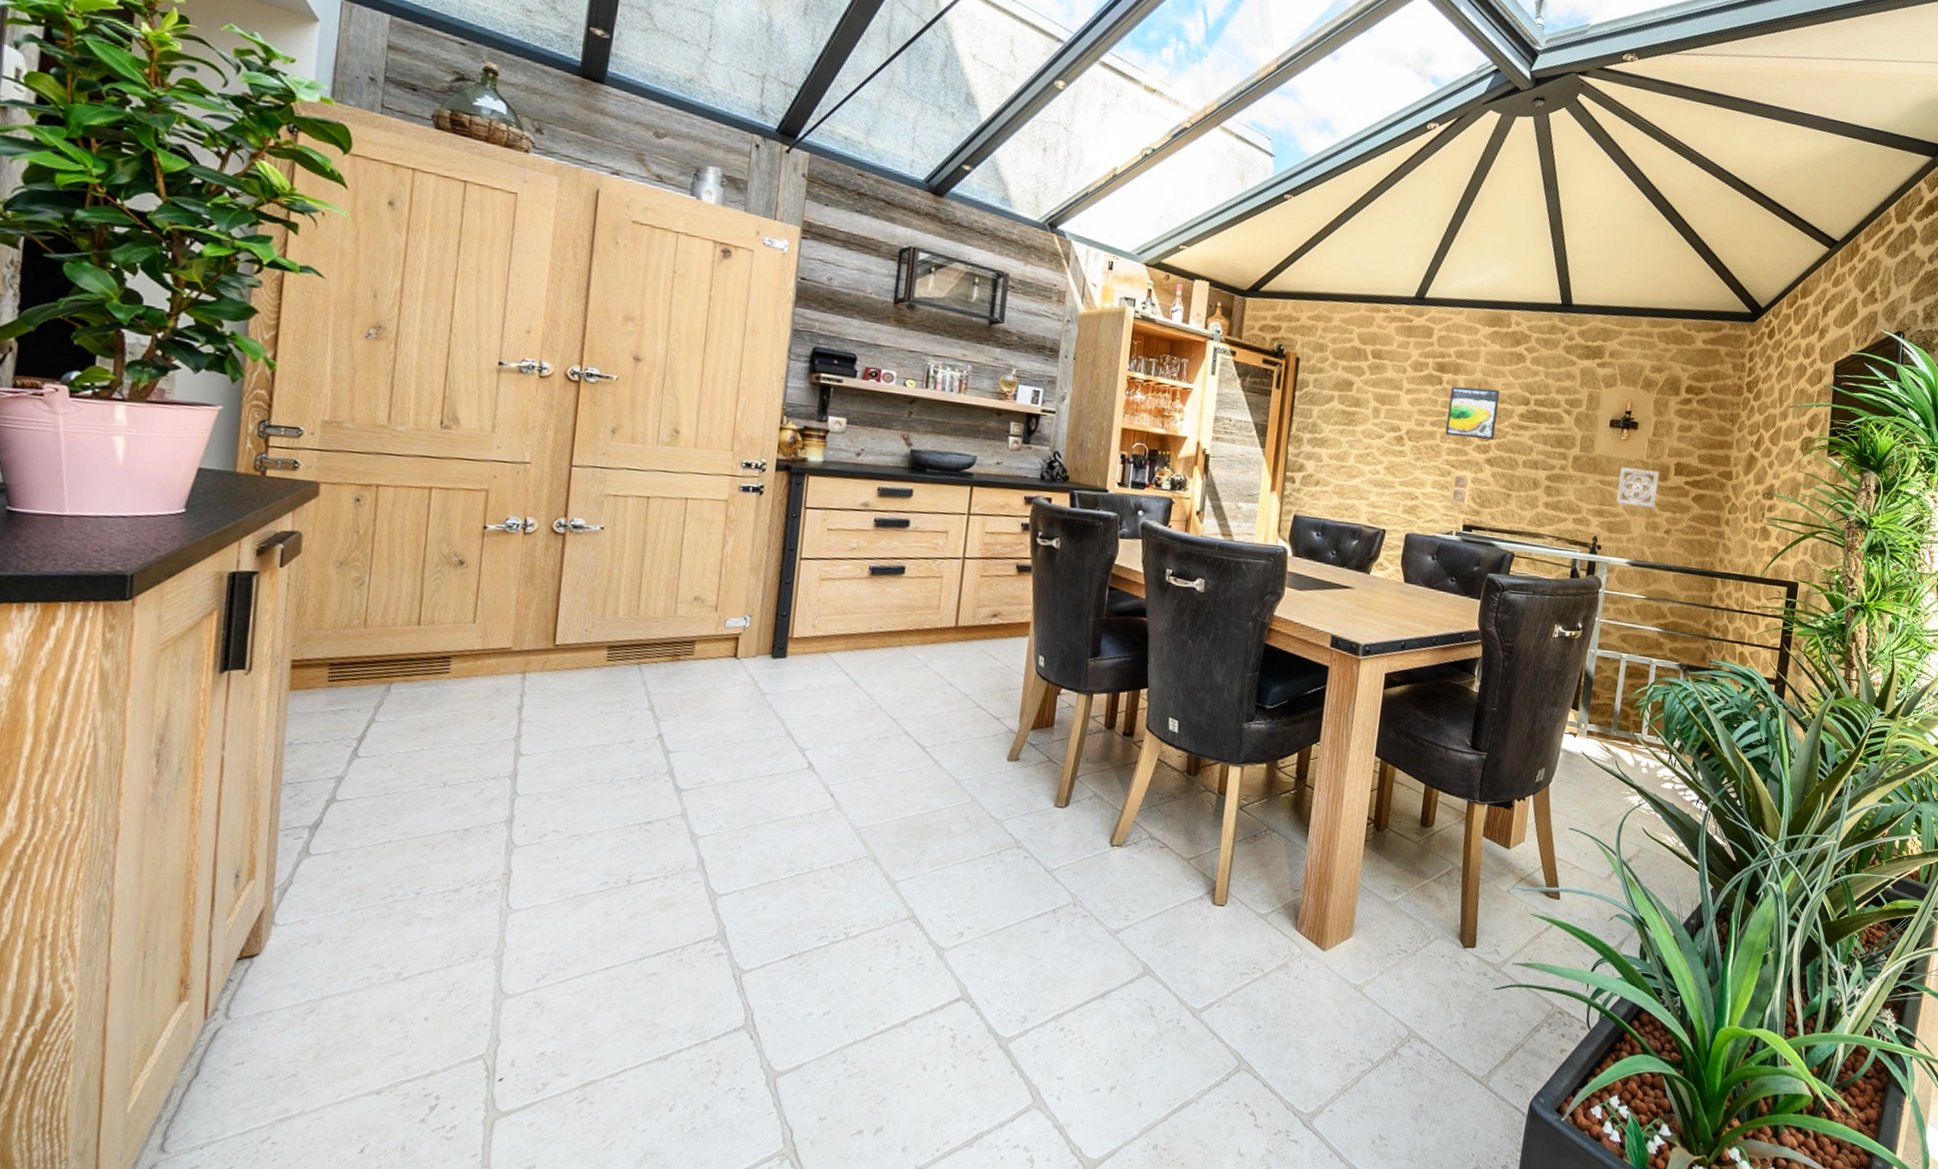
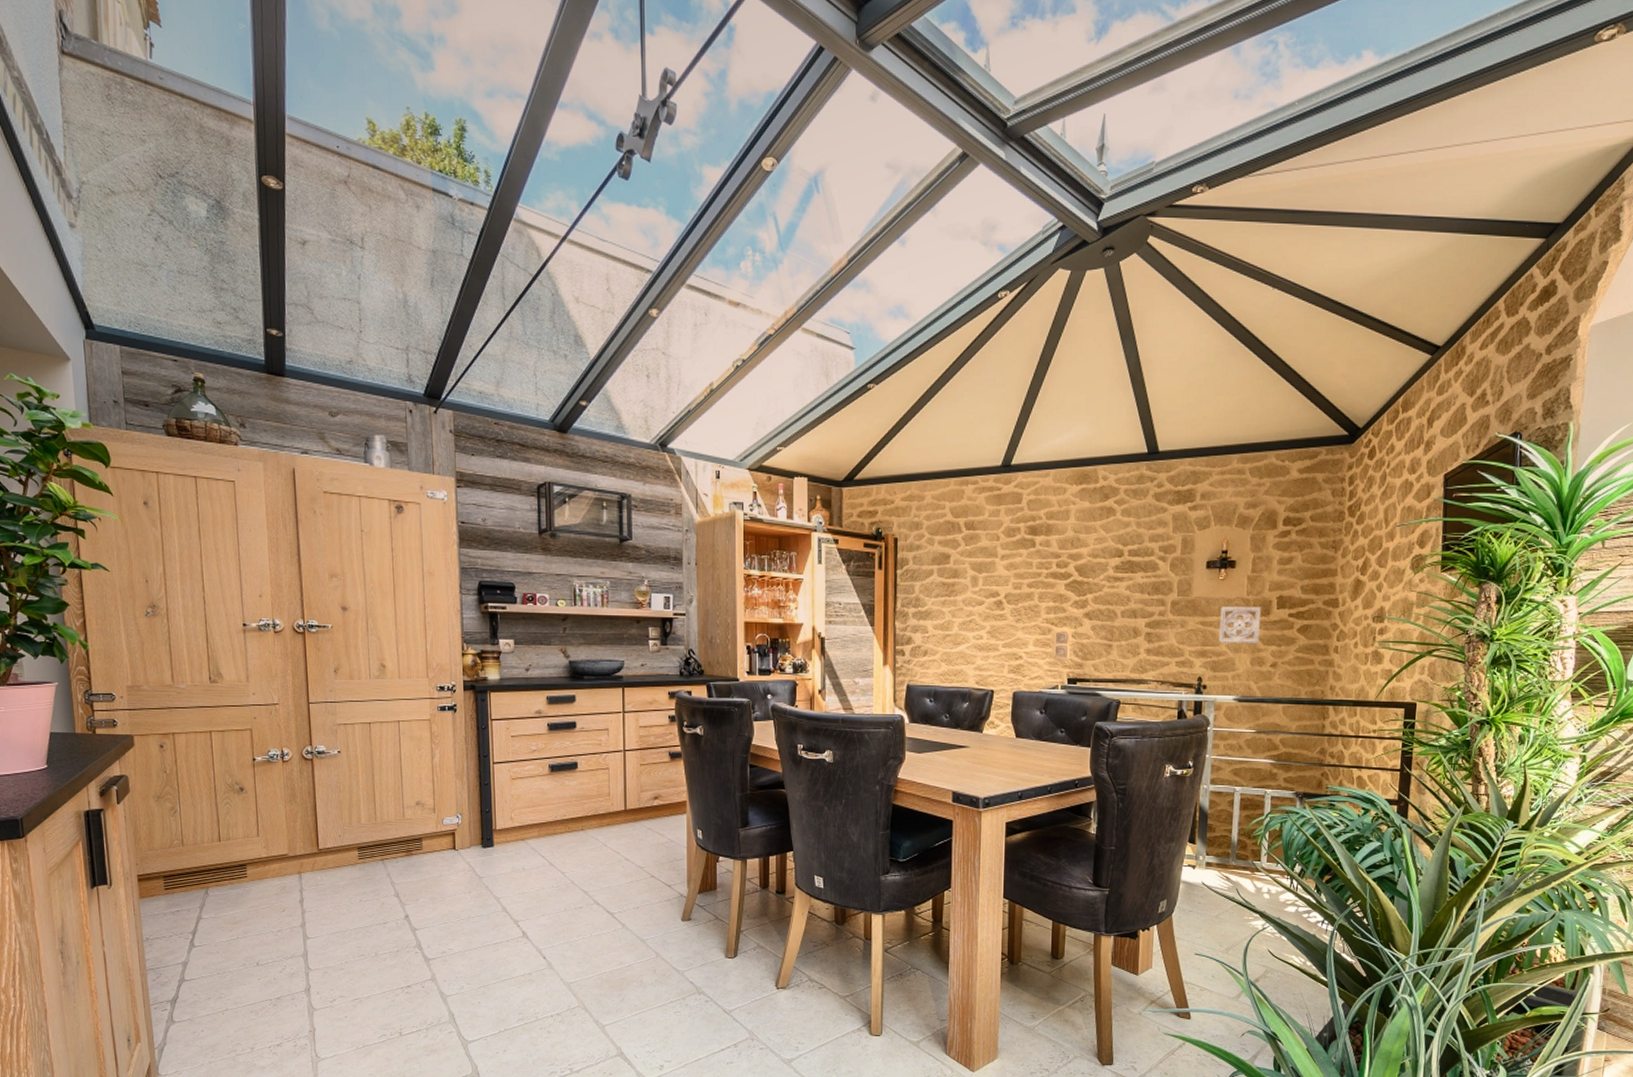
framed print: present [1445,386,1501,440] -> none [1042,545,1093,595]

